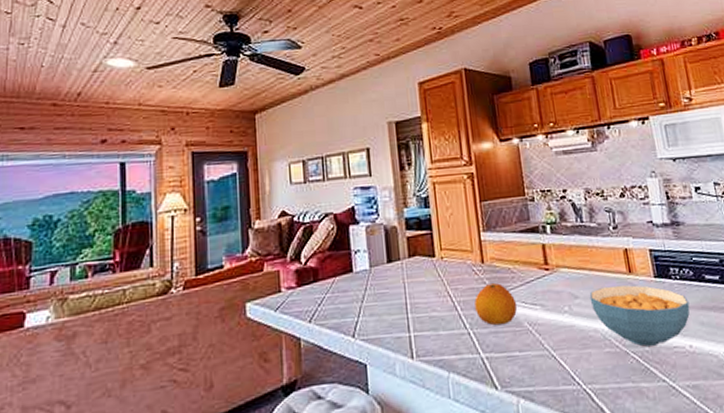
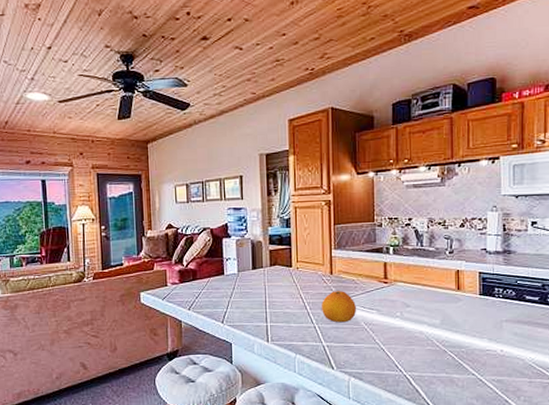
cereal bowl: present [589,285,690,347] -> none [419,299,507,348]

